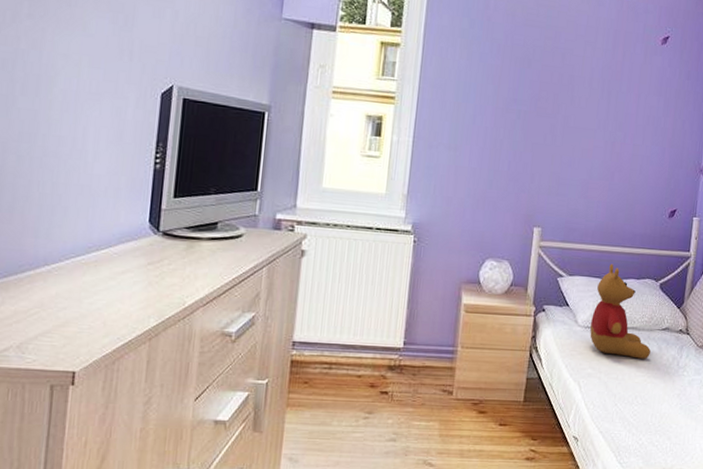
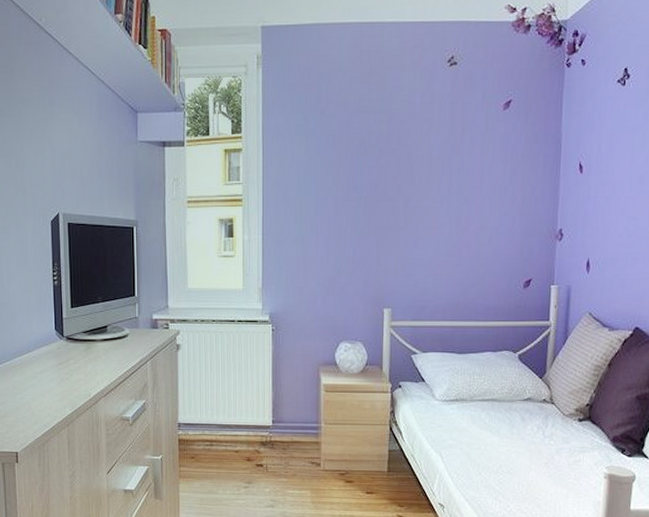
stuffed bear: present [590,264,651,359] -> none [448,338,513,429]

